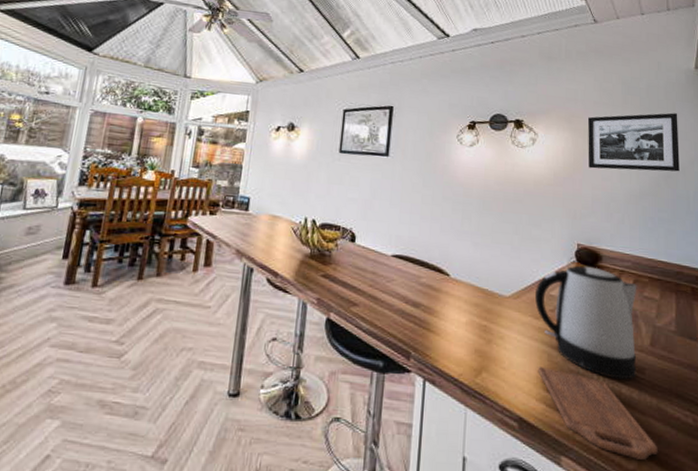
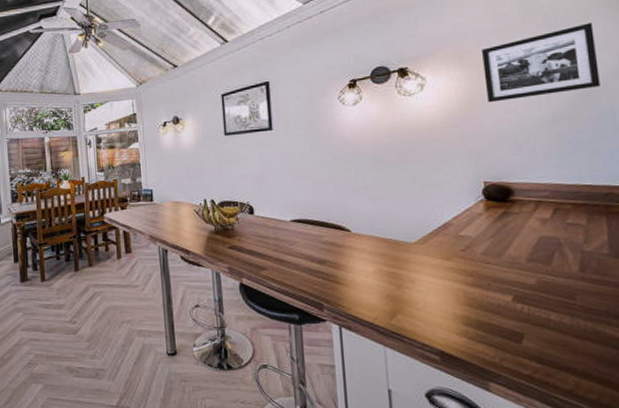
kettle: present [534,265,637,380] -> none [442,202,566,308]
cutting board: present [538,365,658,460] -> none [454,303,598,380]

